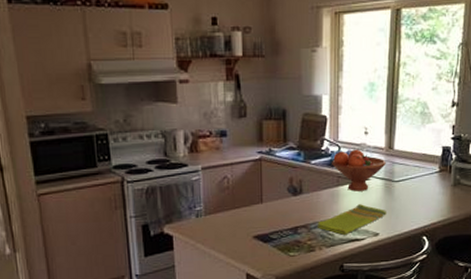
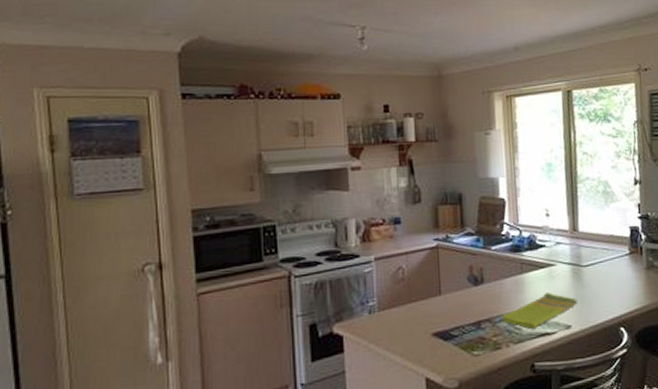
fruit bowl: present [332,149,386,191] -> none [513,232,572,279]

